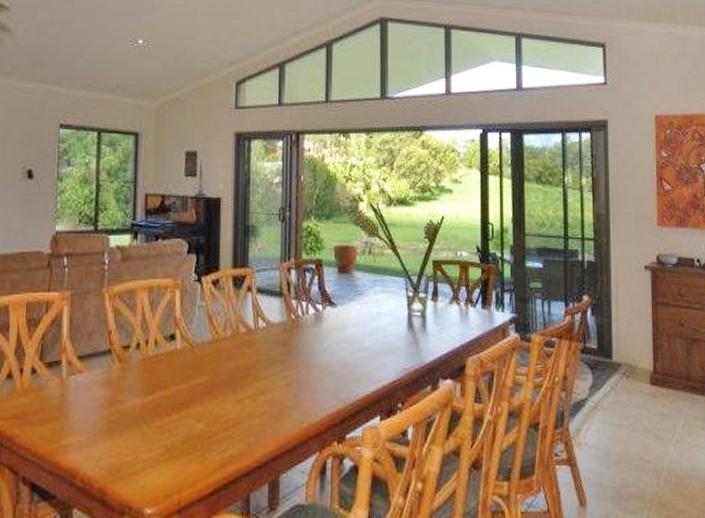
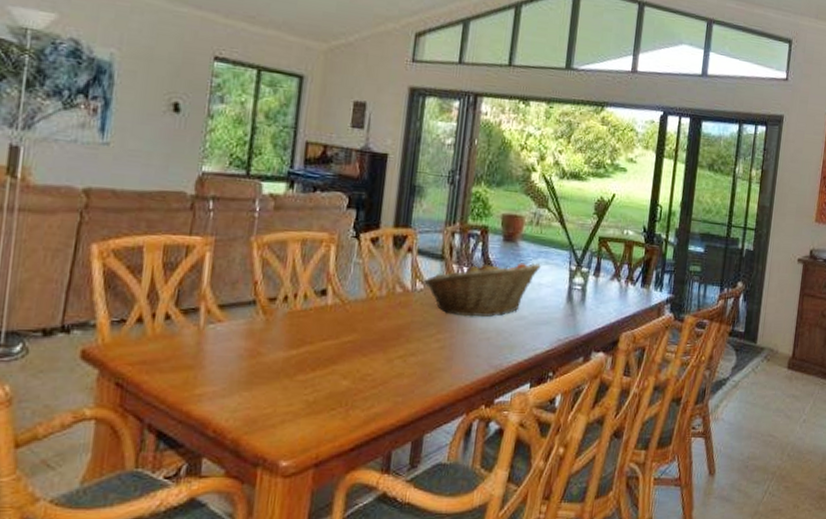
fruit basket: none [264,293,378,352] -> present [423,261,541,317]

